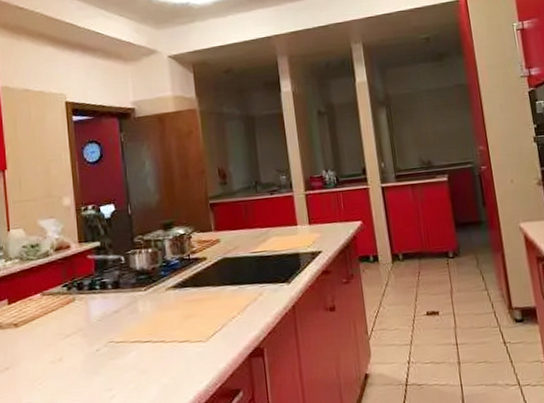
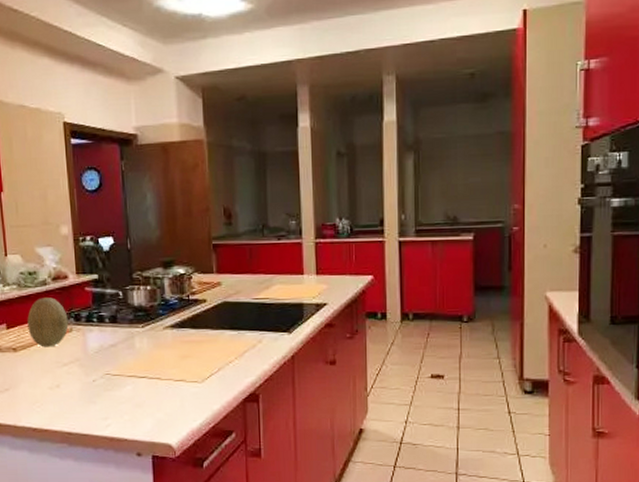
fruit: none [29,268,71,320] -> present [27,296,69,348]

